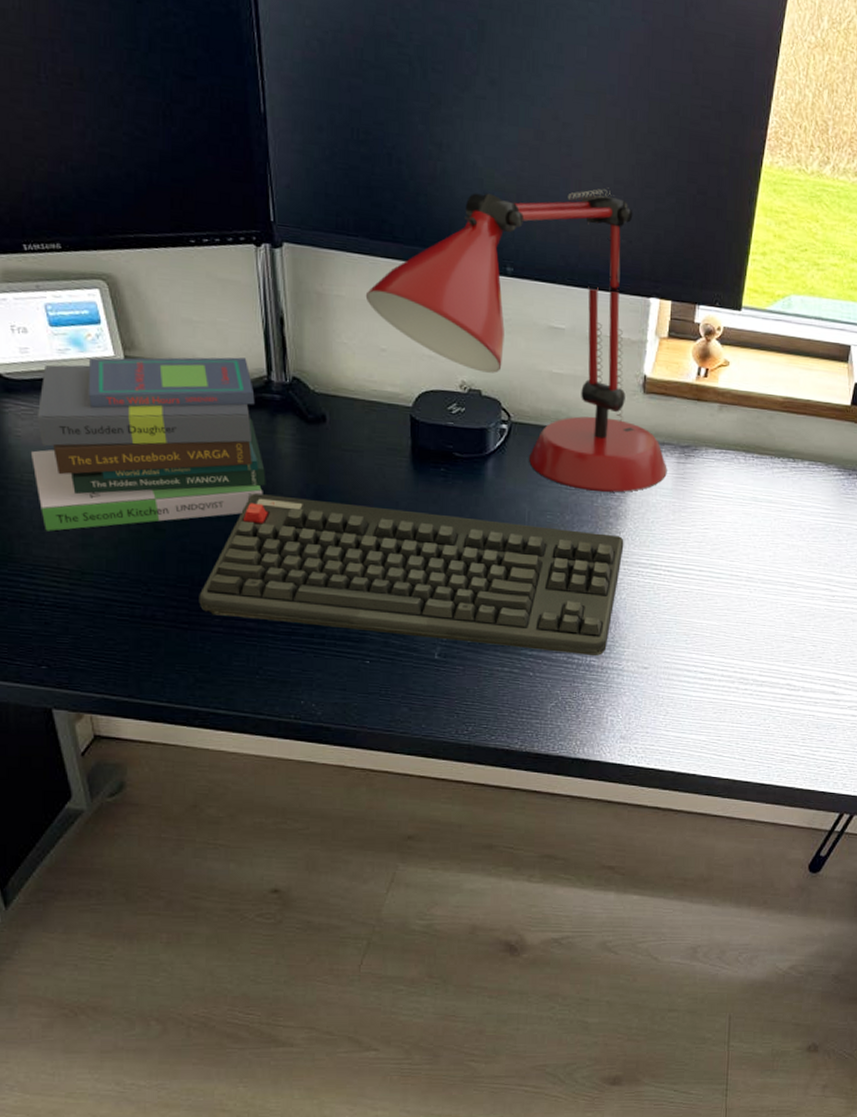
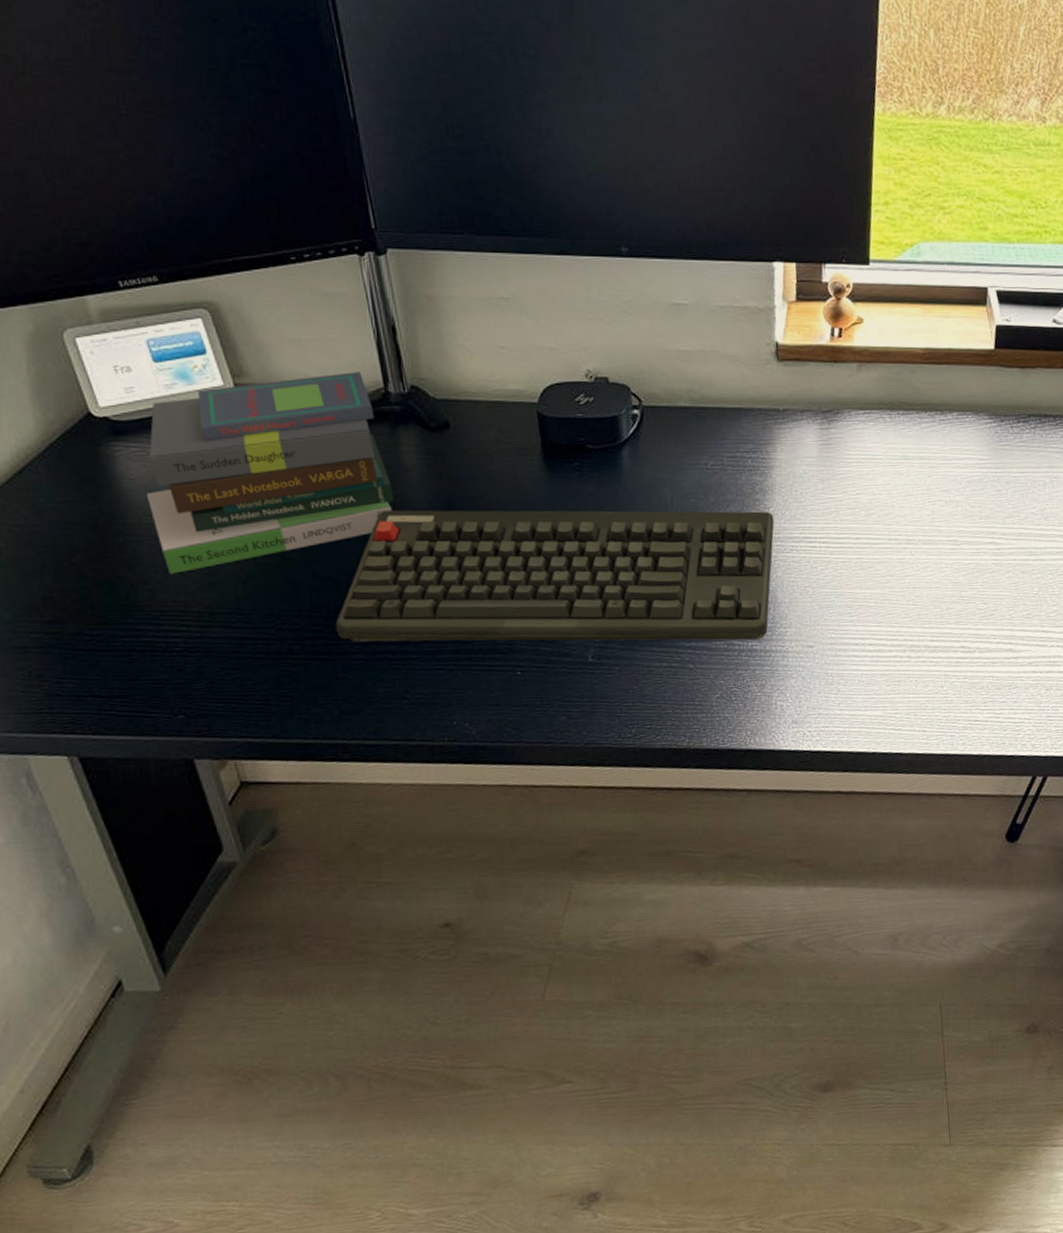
desk lamp: present [365,187,667,493] -> none [477,154,811,468]

